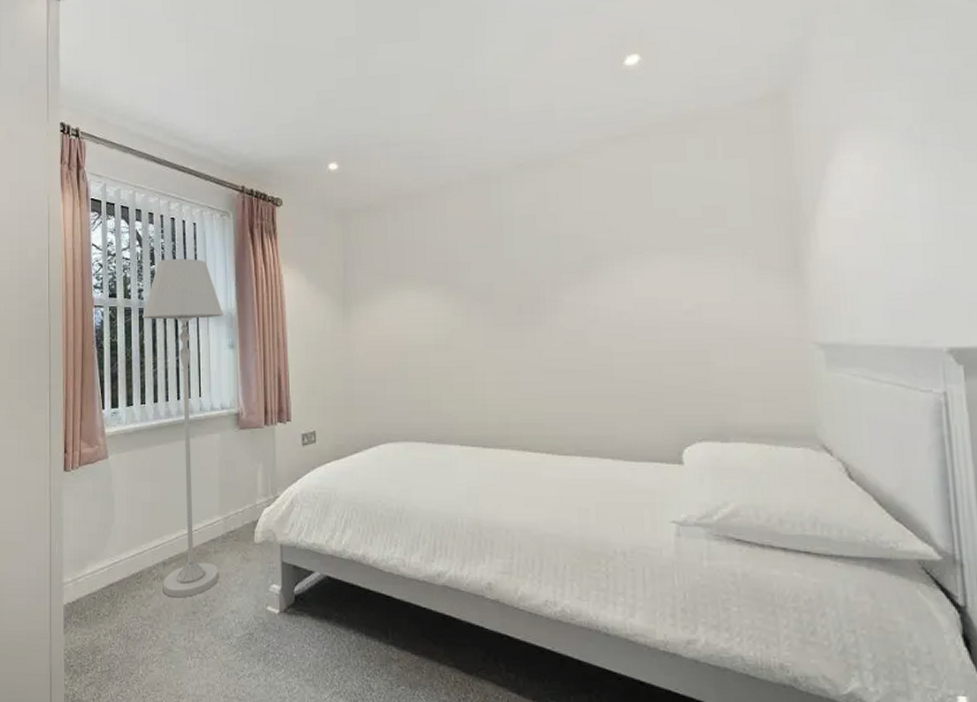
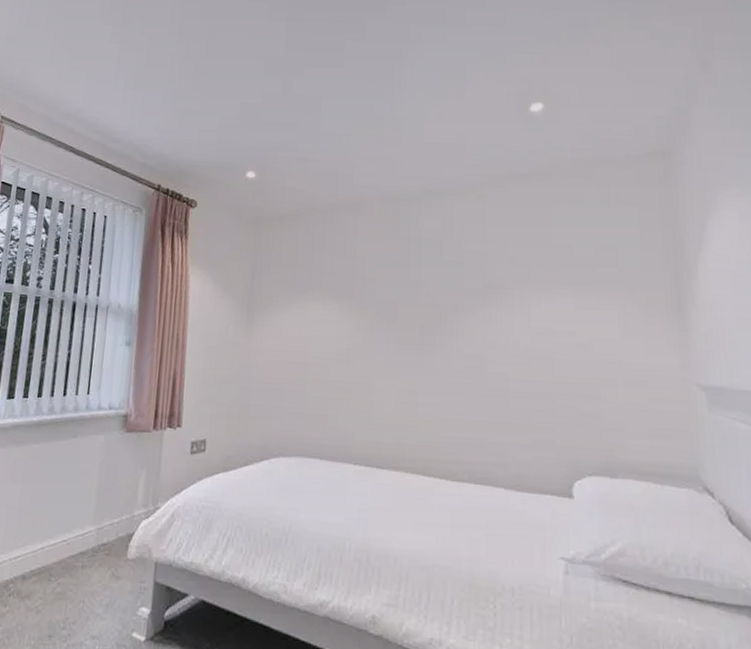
floor lamp: present [142,258,223,598] -> none [17,249,124,619]

